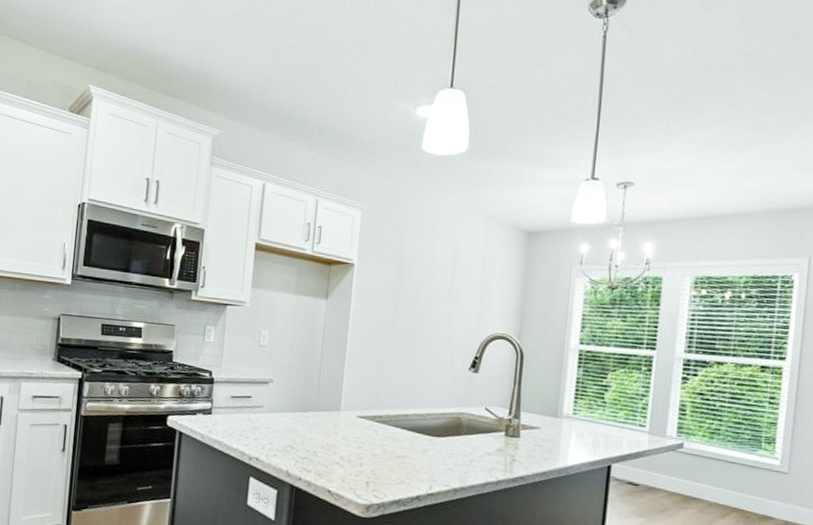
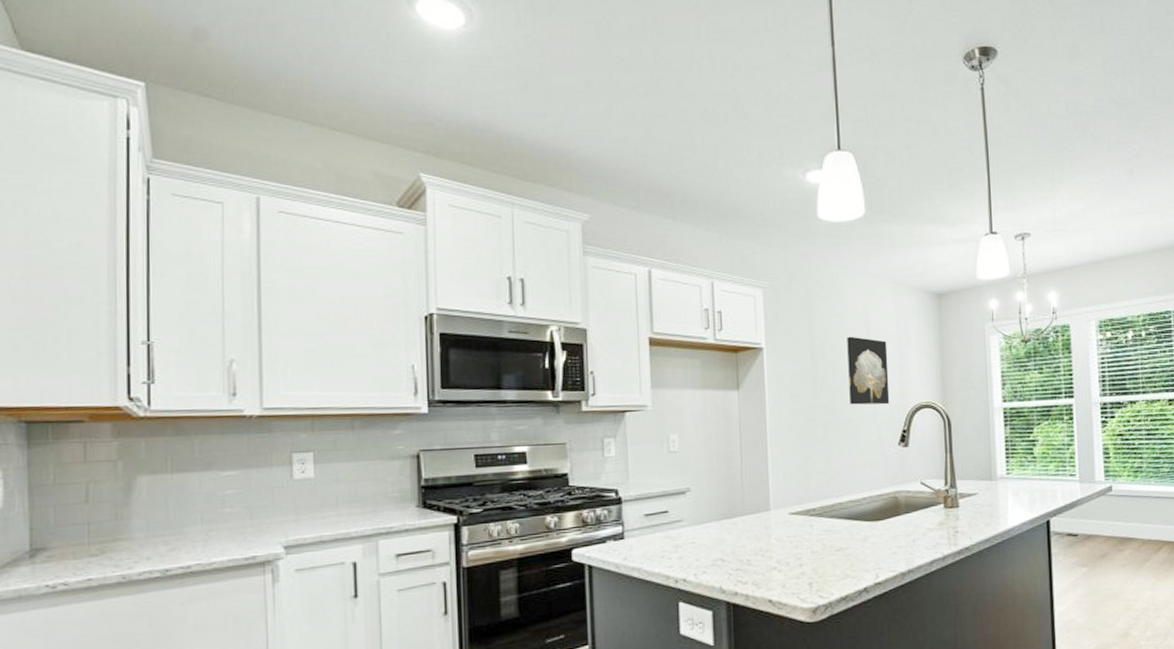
wall art: none [428,262,472,331] -> present [847,336,890,405]

